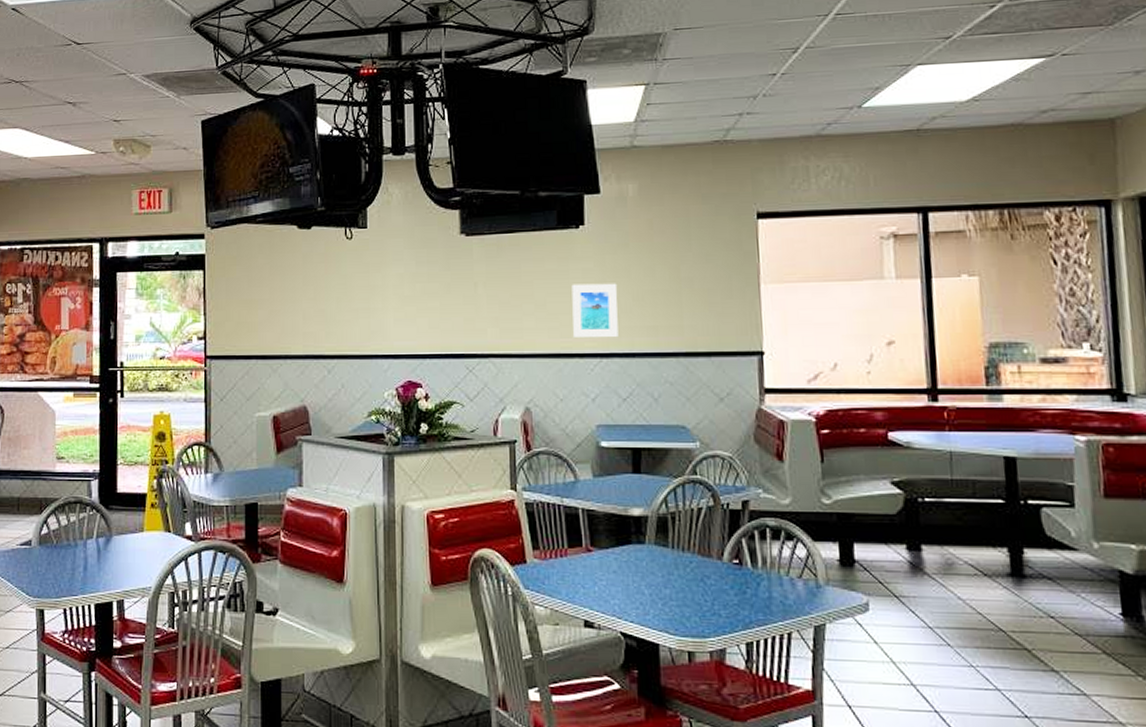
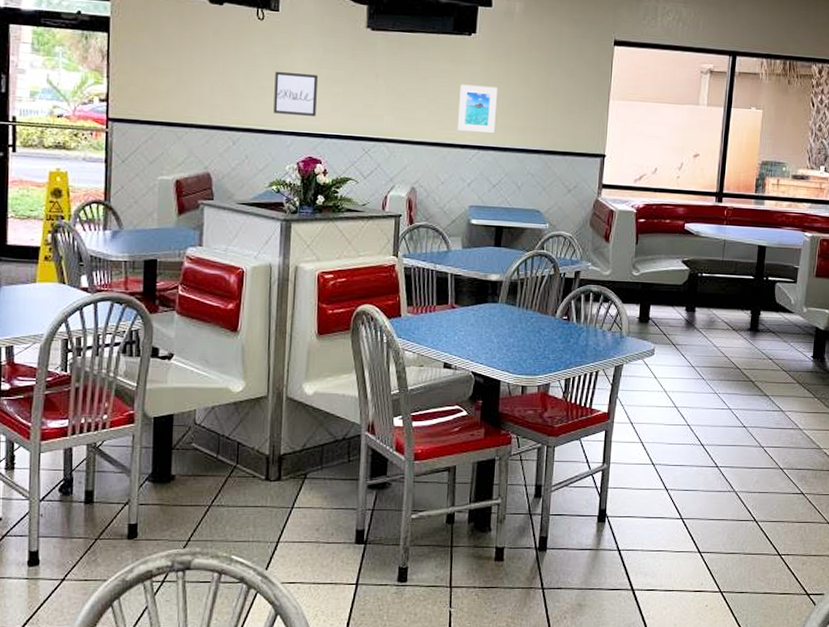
wall art: none [367,291,412,336] -> present [273,72,318,116]

